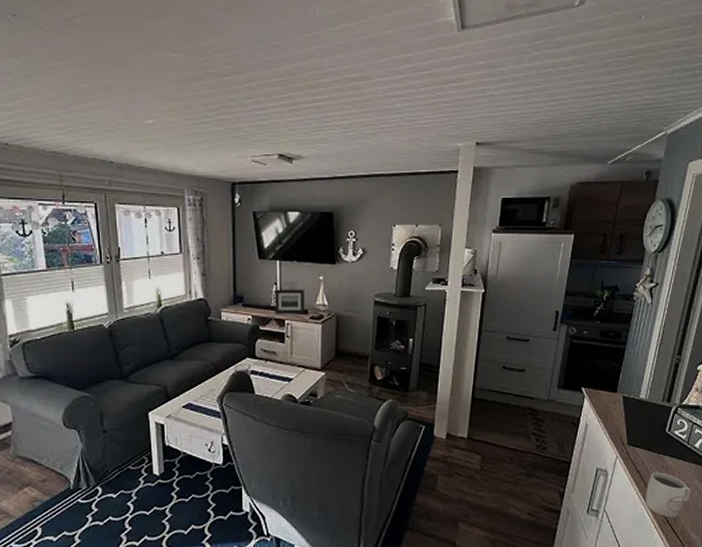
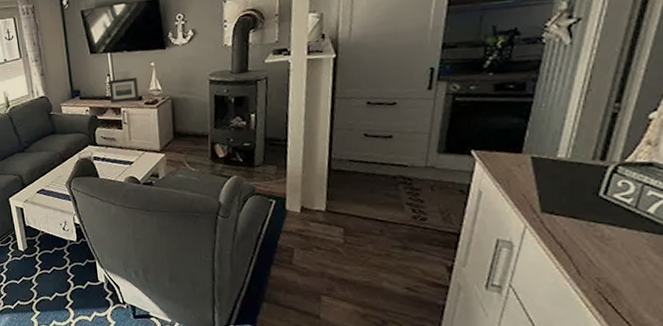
mug: present [646,472,691,518] -> none [571,243,643,296]

